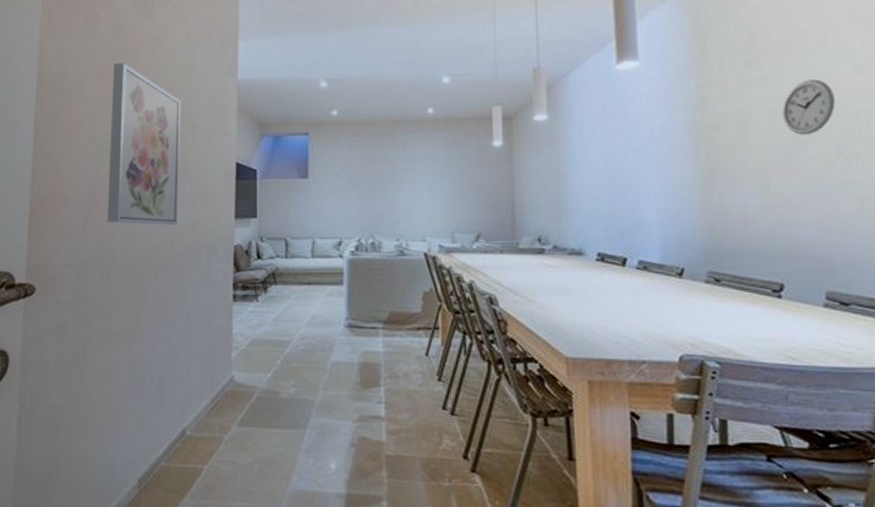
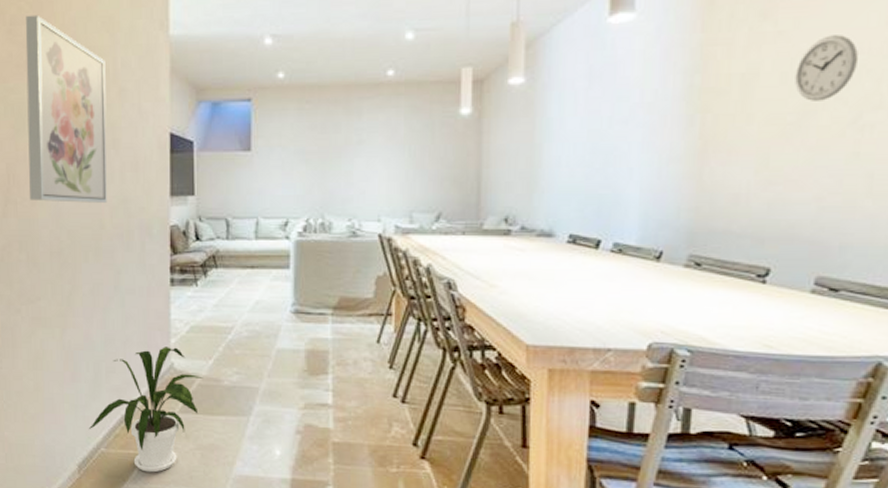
house plant: none [150,360,262,488] -> present [88,347,204,473]

